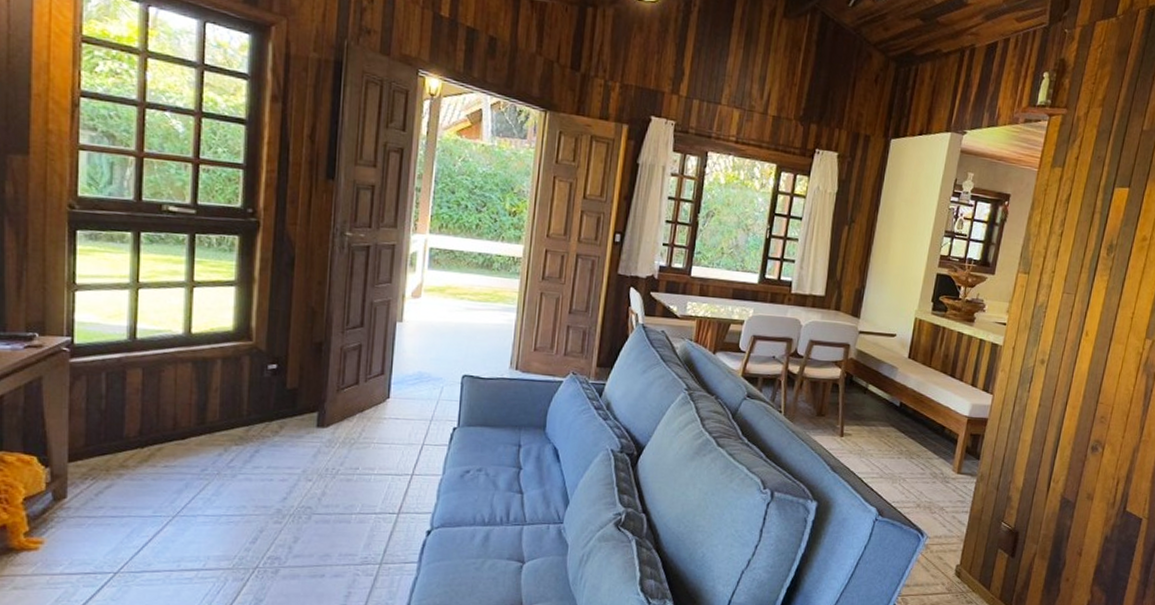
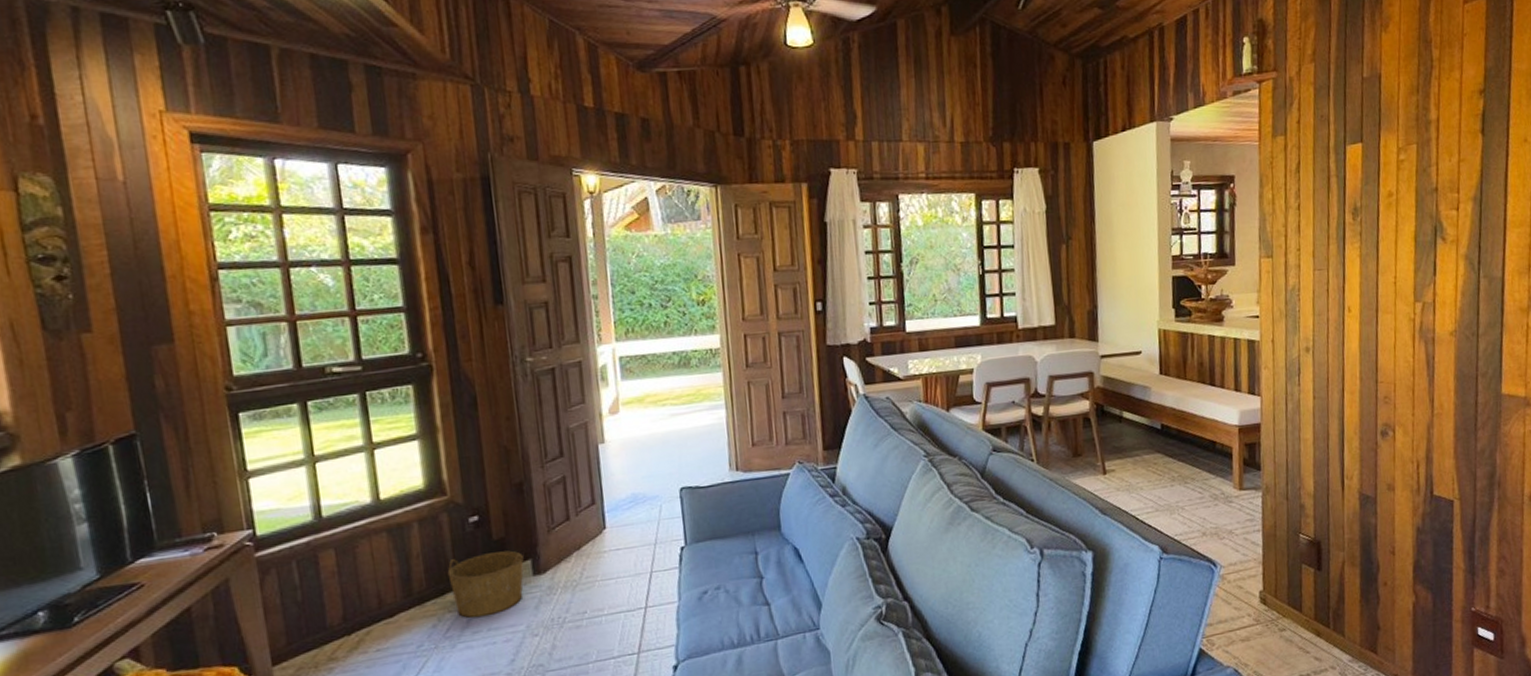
basket: none [240,399,311,455] -> present [447,550,524,618]

